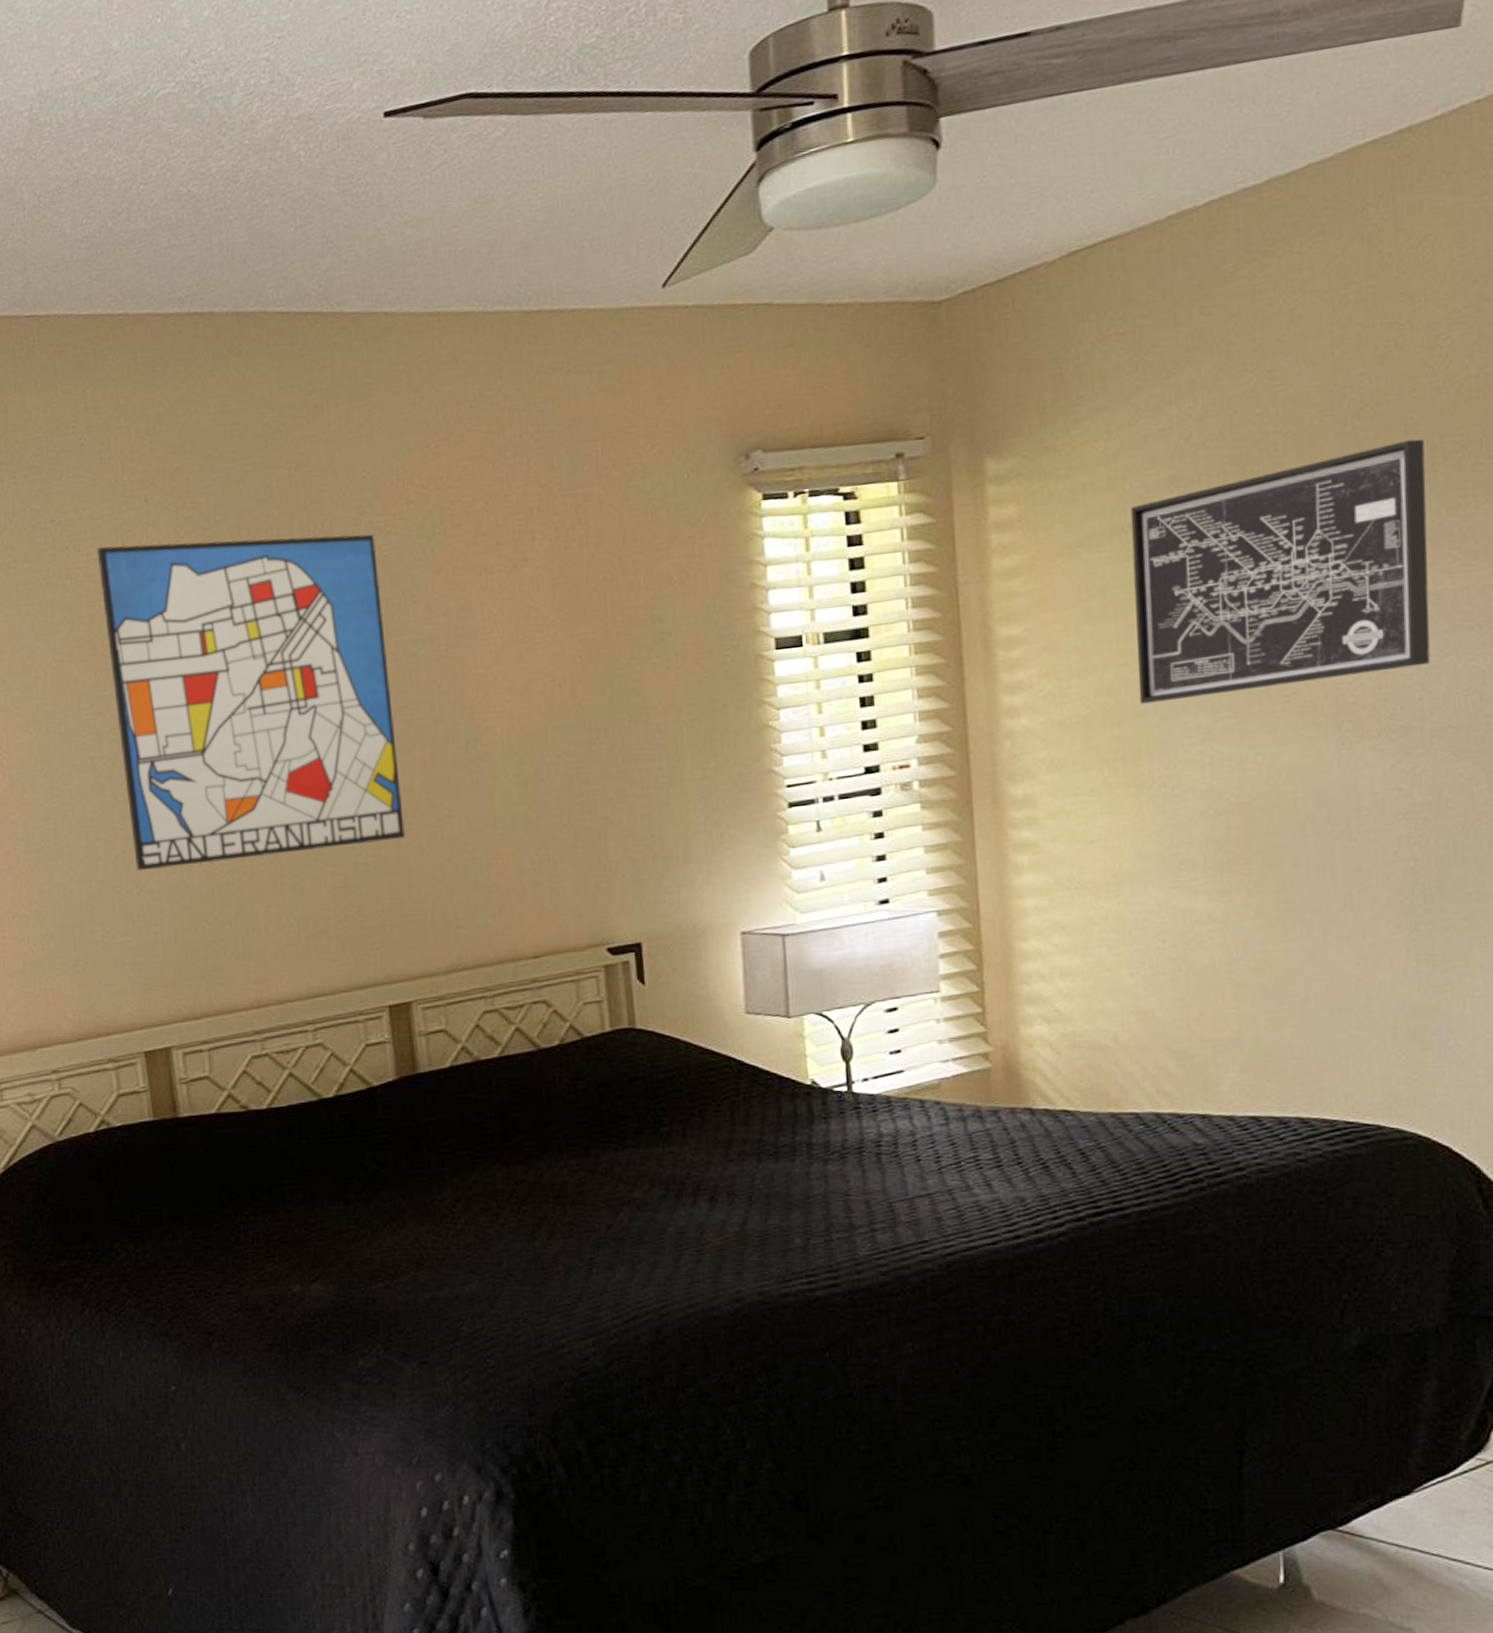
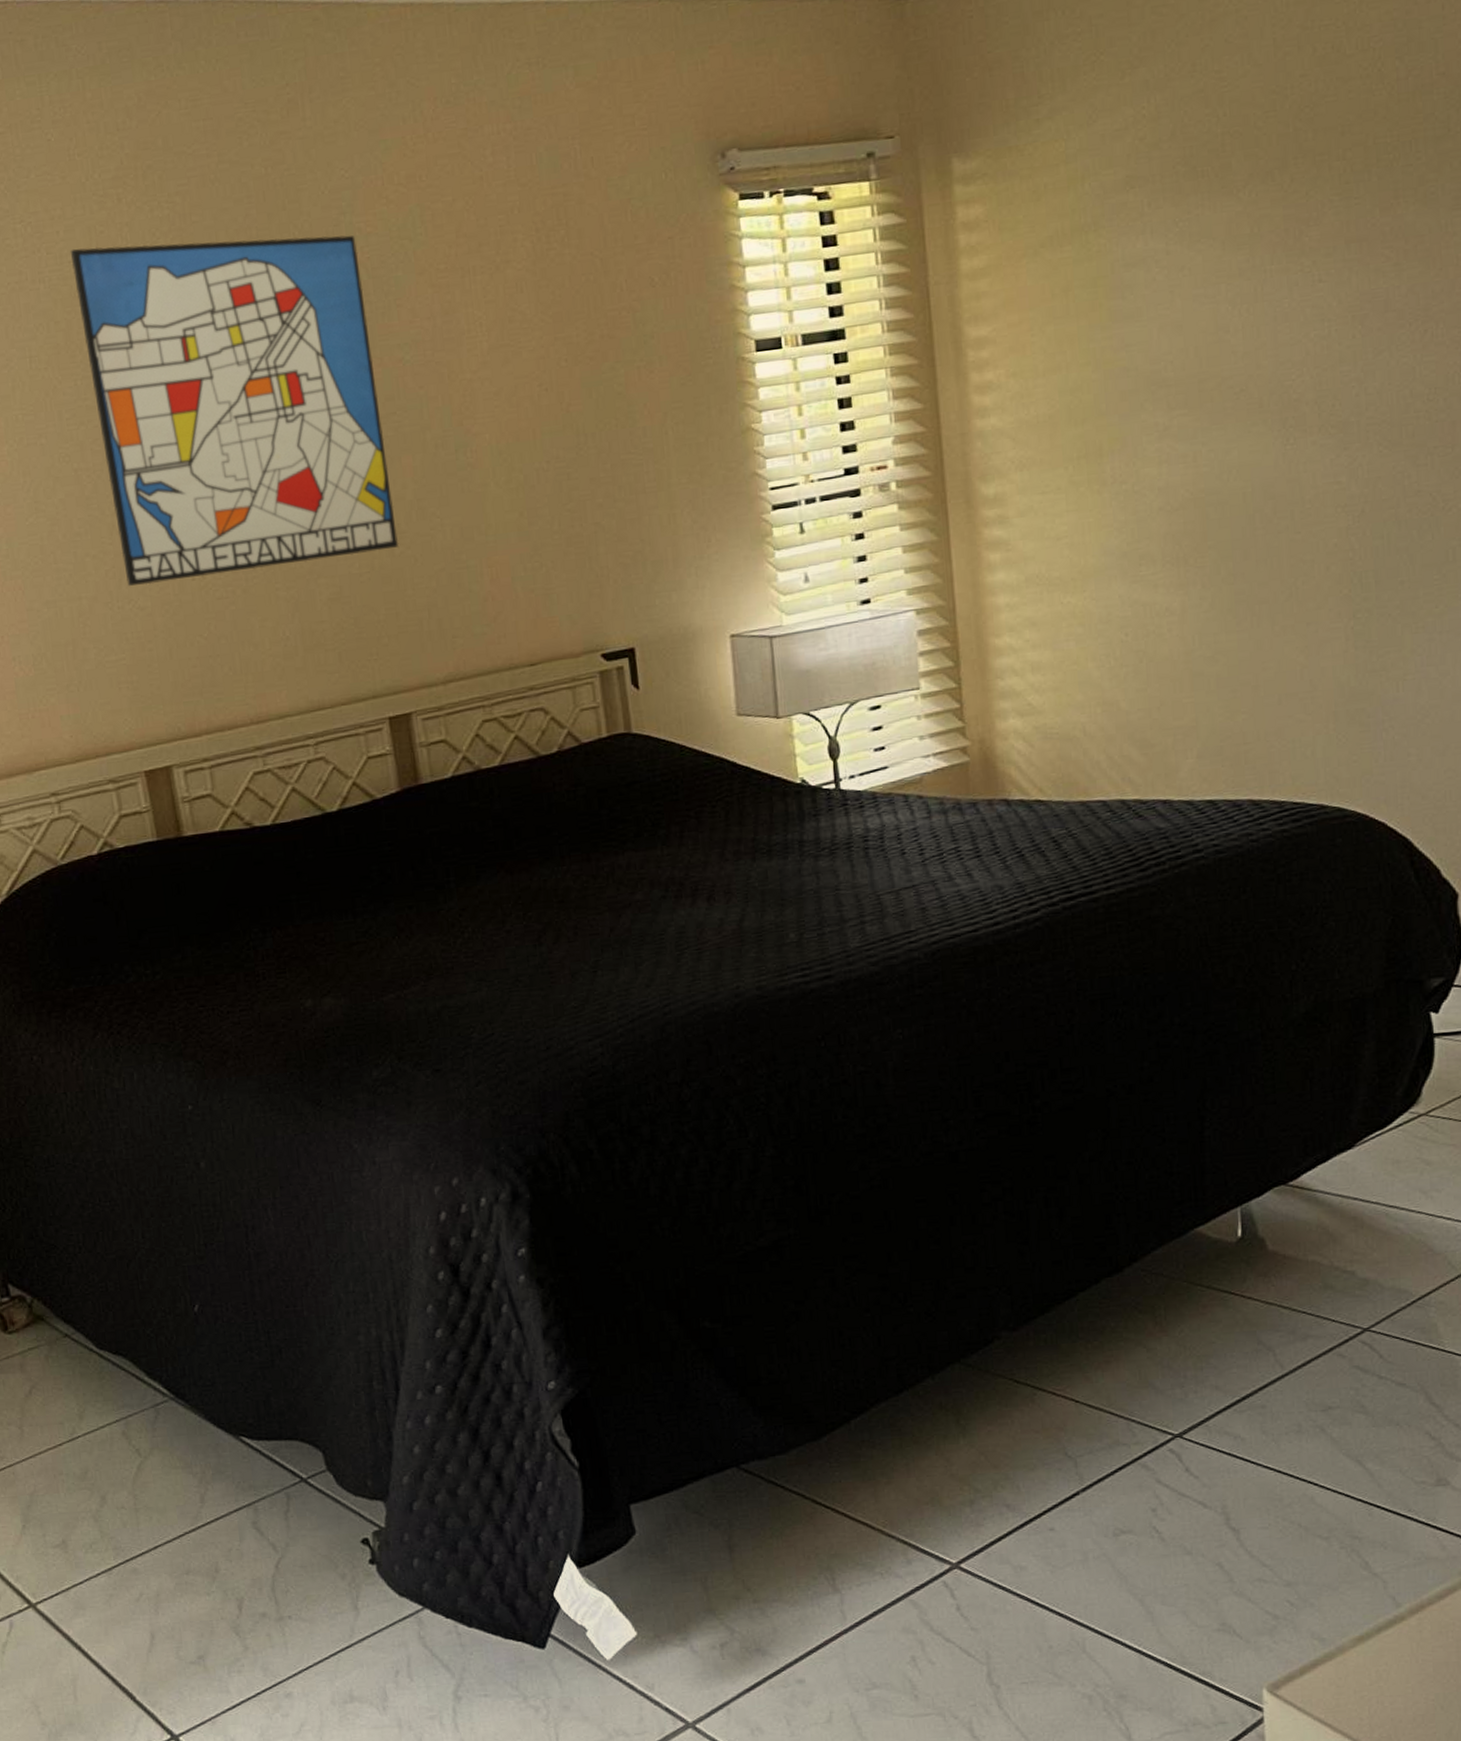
wall art: present [1130,439,1430,704] -> none [1089,140,1366,403]

